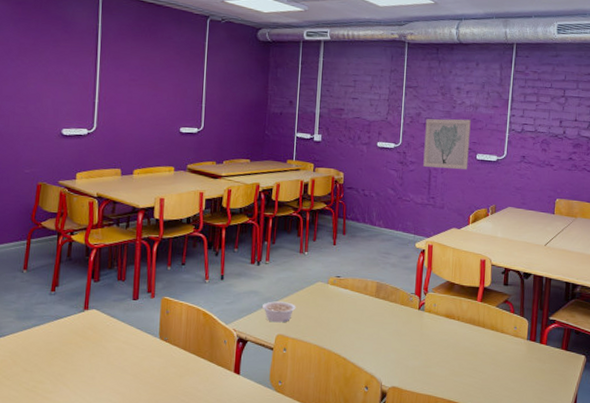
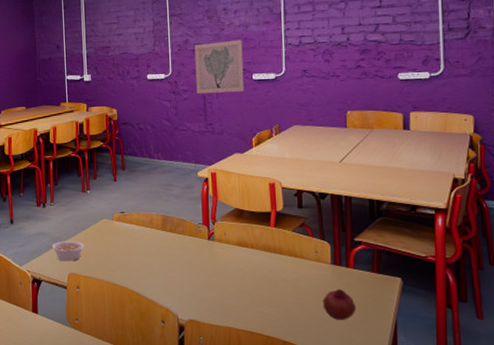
fruit: none [515,363,545,392] -> present [322,289,357,320]

